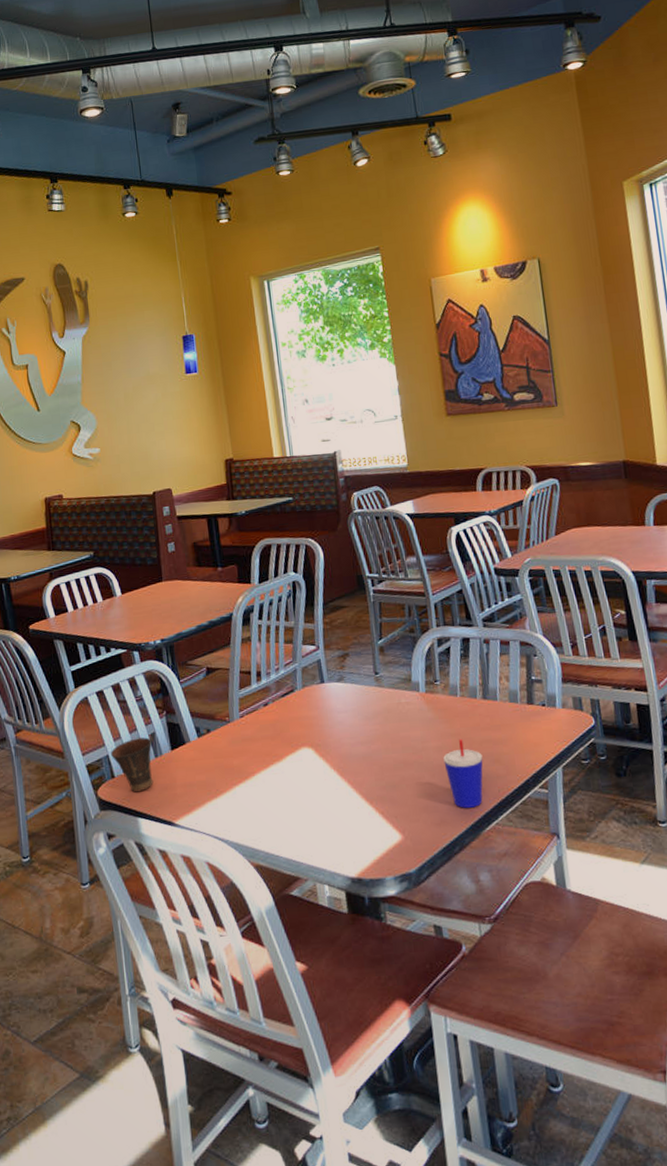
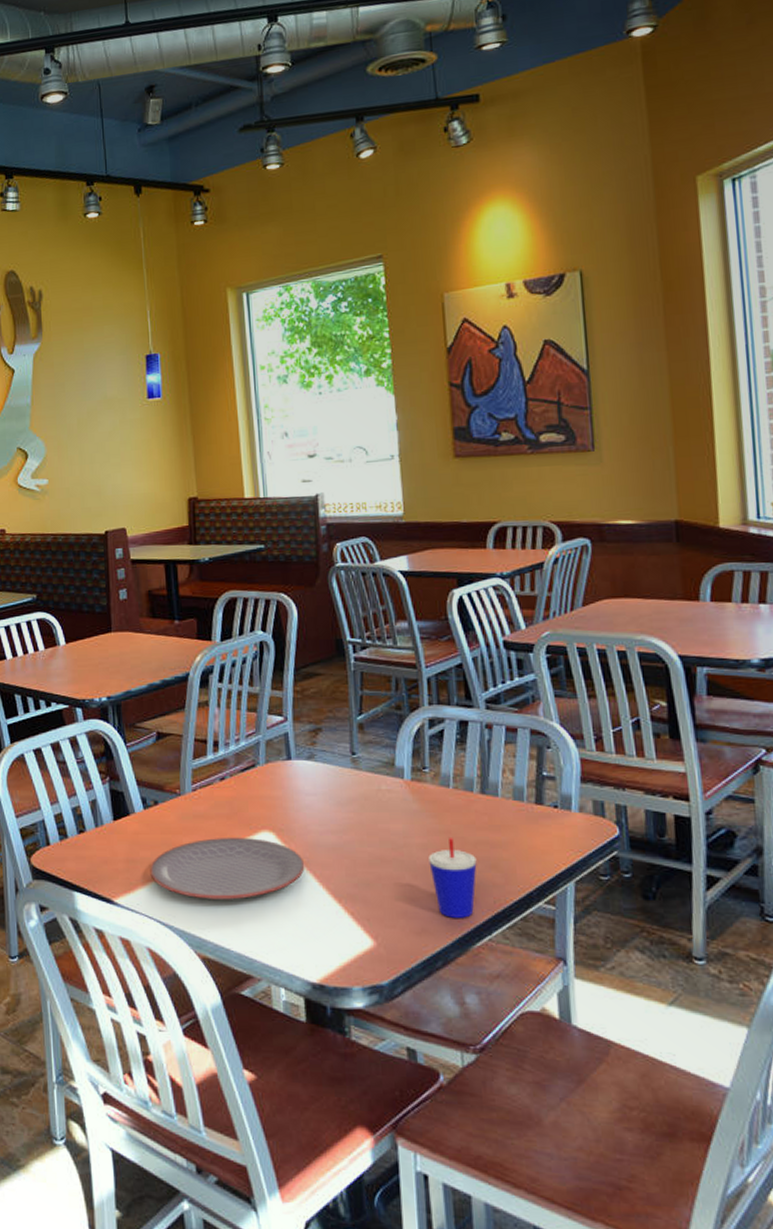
cup: present [110,737,154,793] -> none [46,804,93,863]
plate: none [205,754,341,813] -> present [150,838,305,900]

